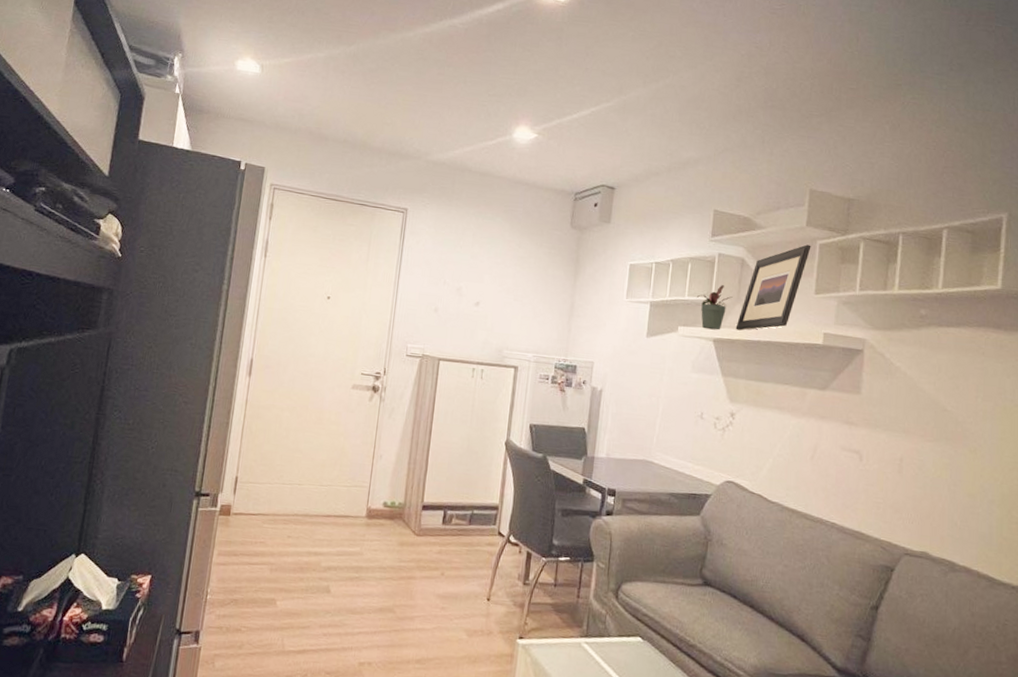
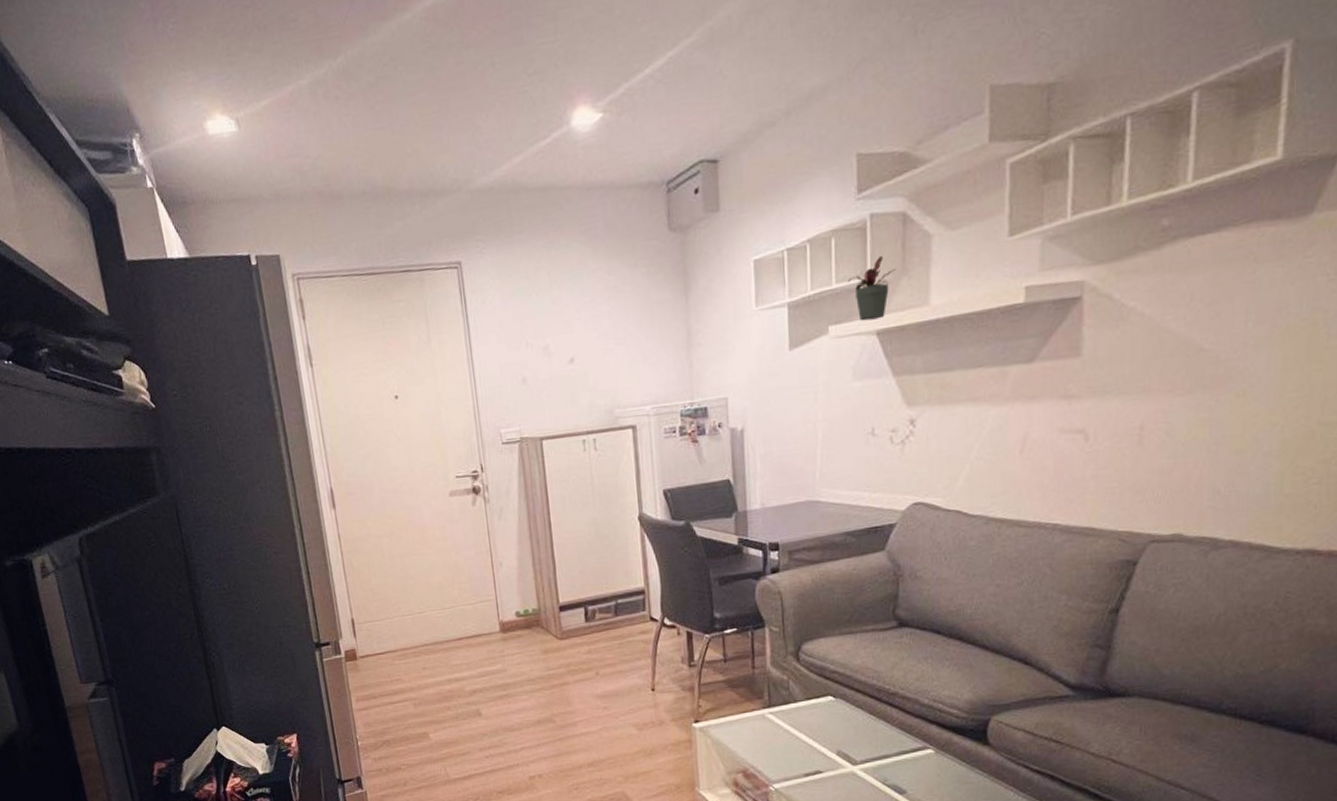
picture frame: present [735,244,811,331] -> none [904,168,999,312]

